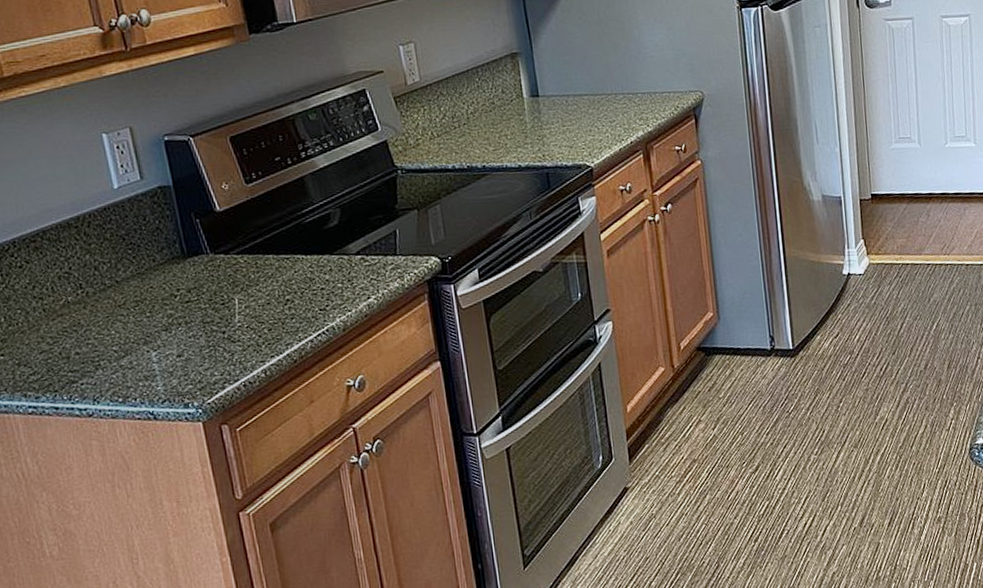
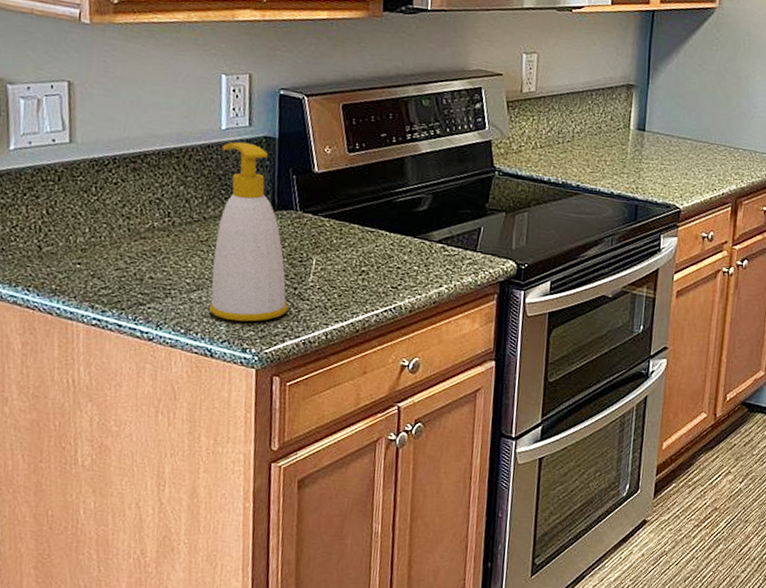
soap bottle: none [118,196,221,379] -> present [209,141,288,322]

